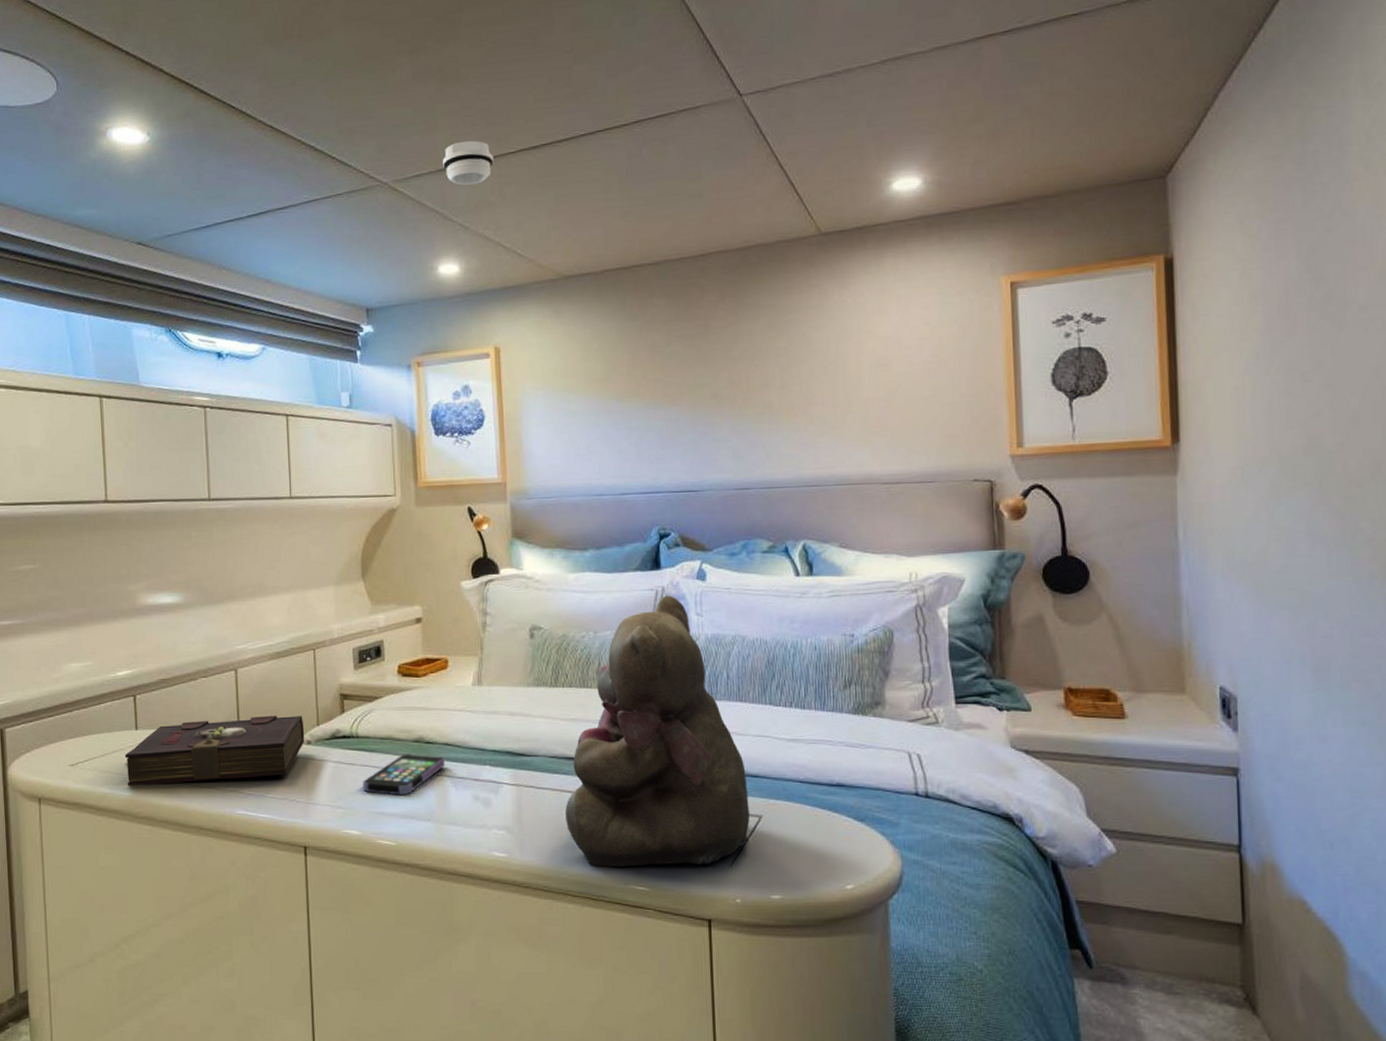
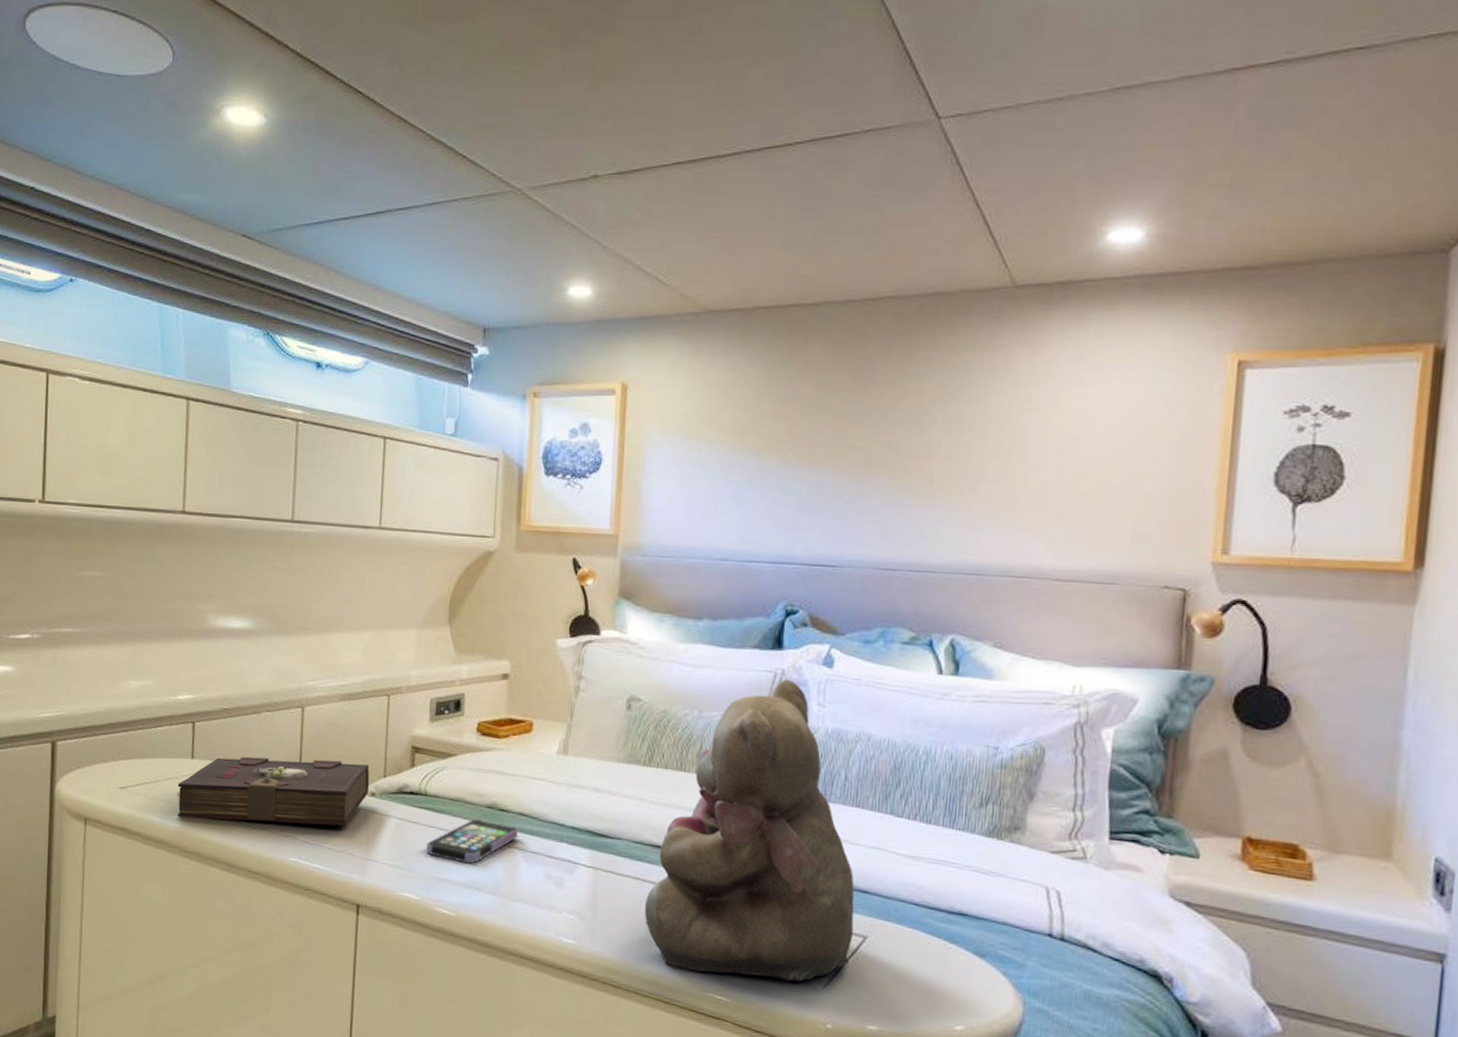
smoke detector: present [443,140,494,185] -> none [586,148,644,198]

